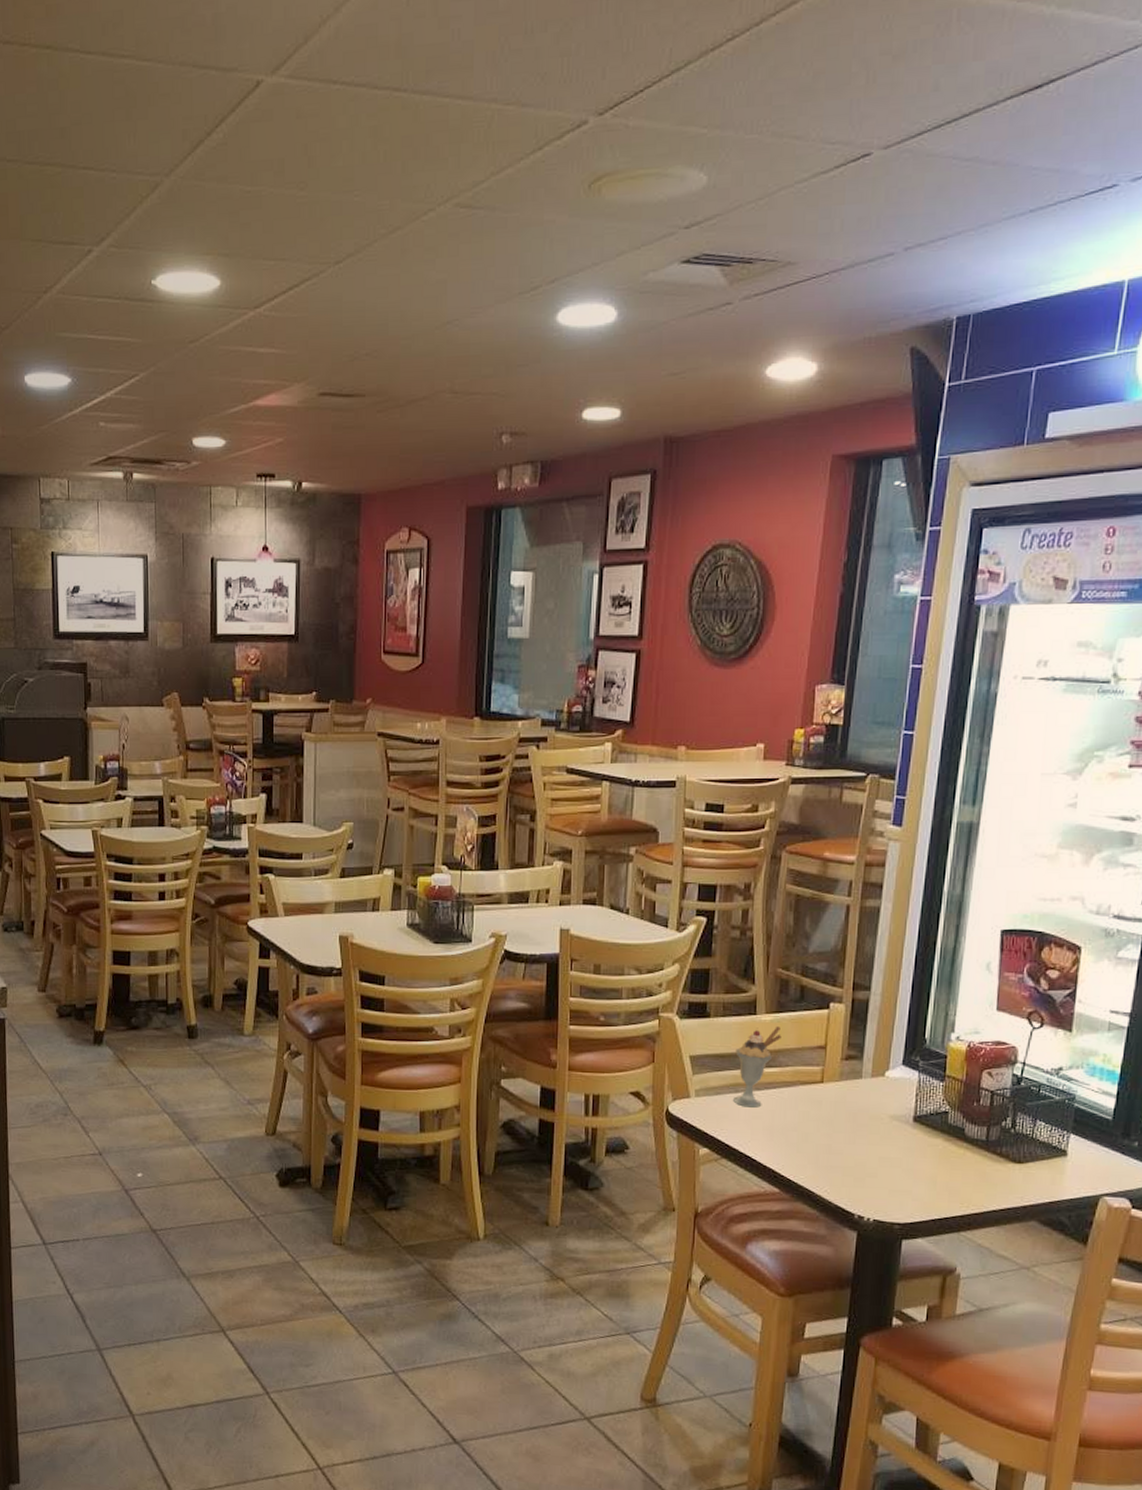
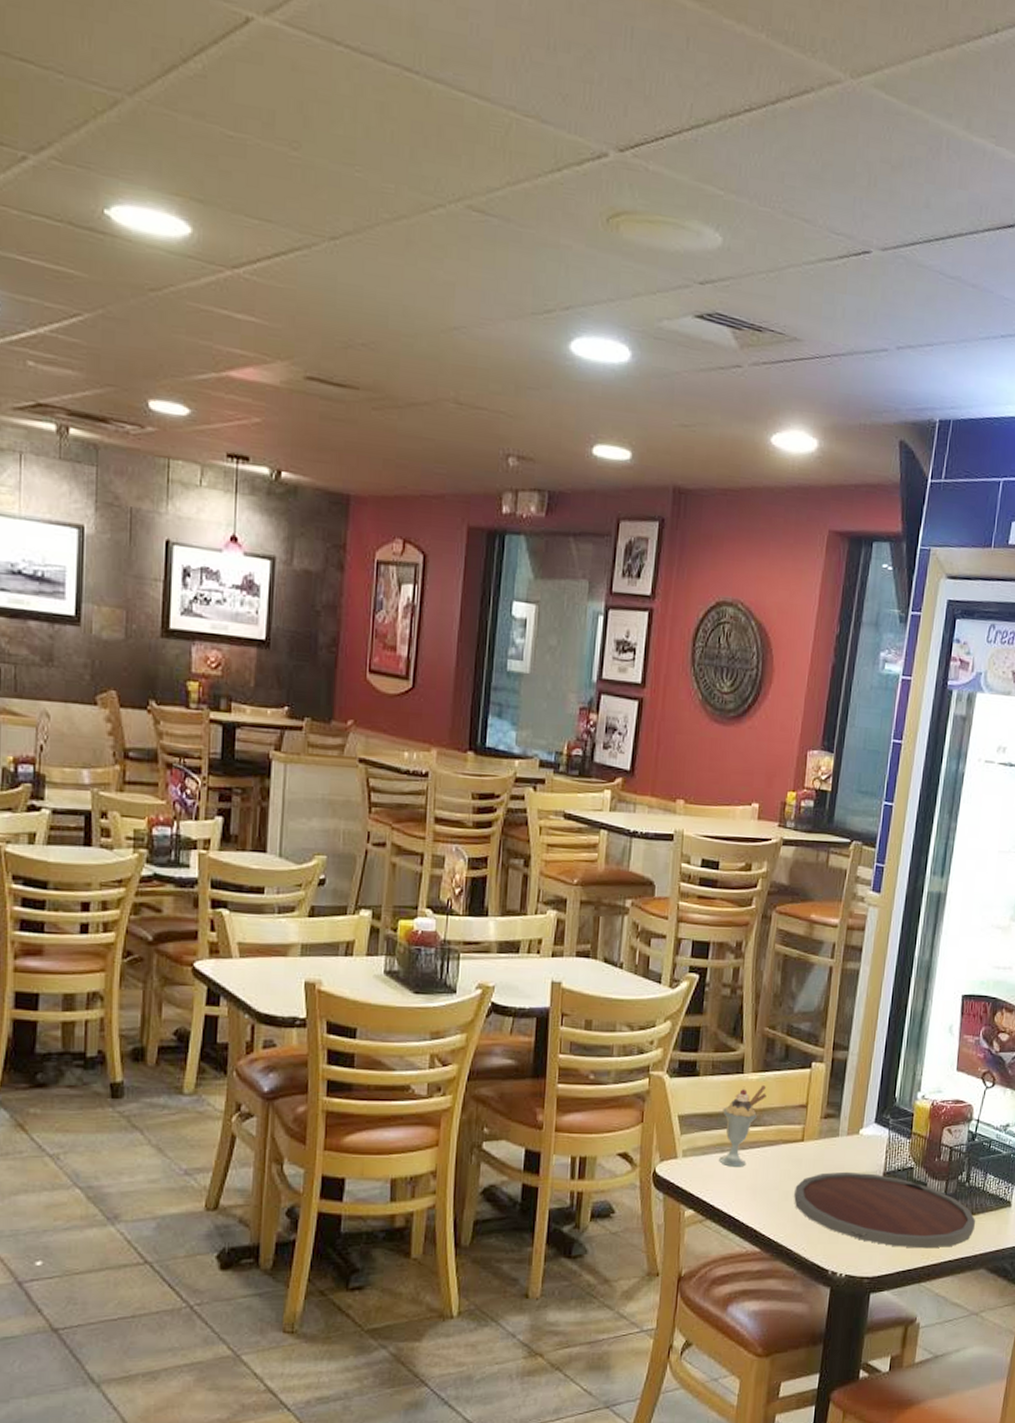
tray: none [814,1114,1025,1197] -> present [794,1171,976,1249]

